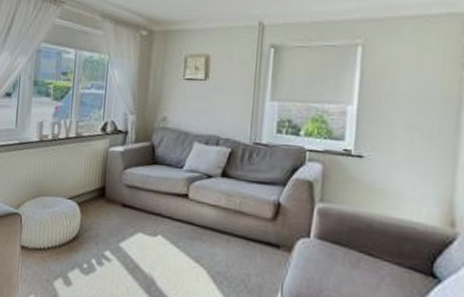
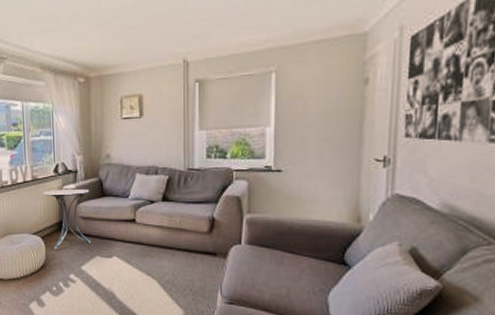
side table: none [86,150,140,219] -> present [43,189,92,249]

